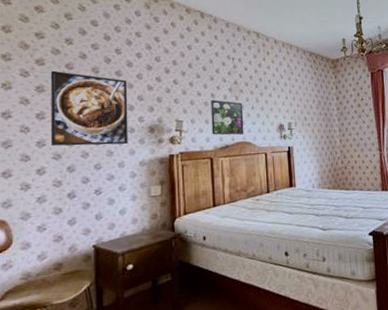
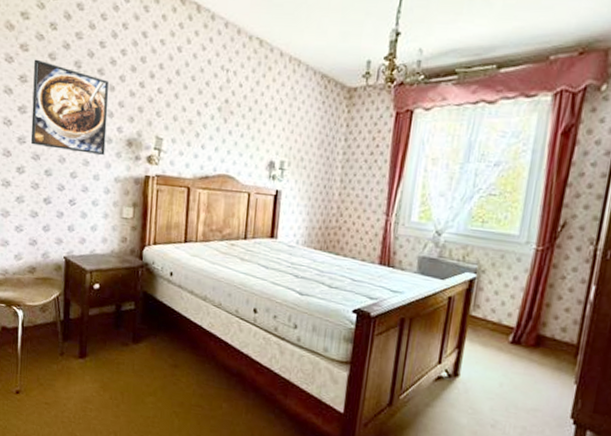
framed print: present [211,99,244,135] -> none [192,118,232,166]

